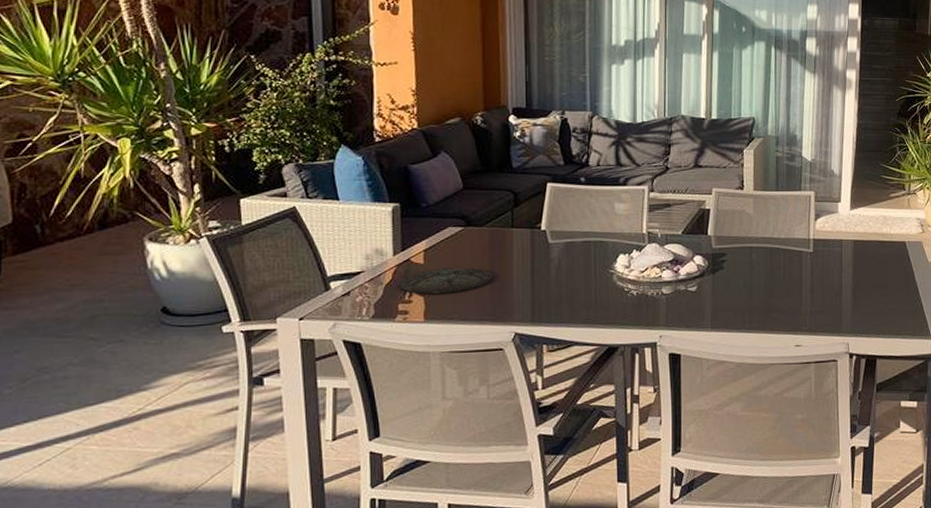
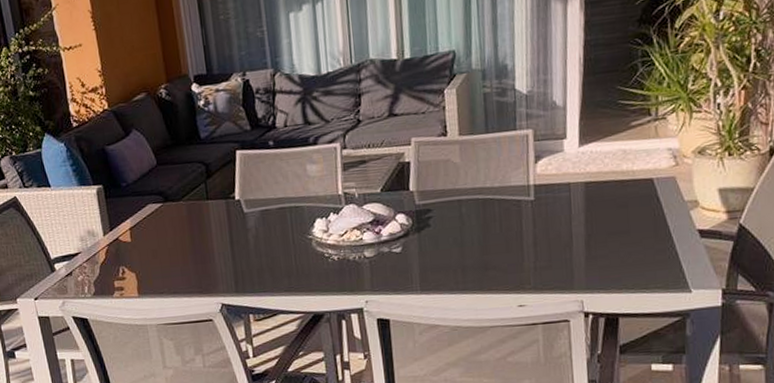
plate: present [399,267,492,295] -> none [112,242,195,271]

